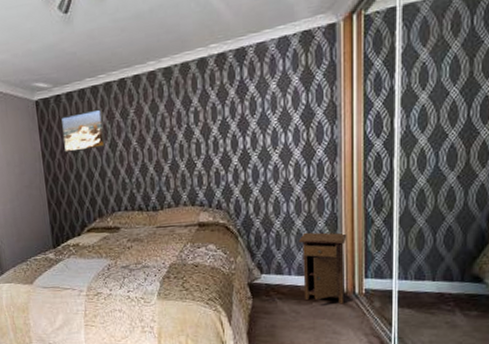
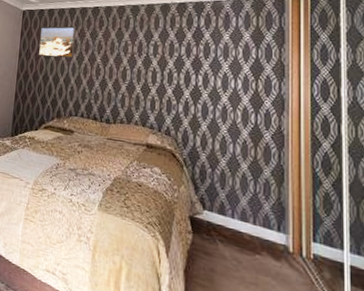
nightstand: present [298,232,347,304] -> none [243,177,294,265]

